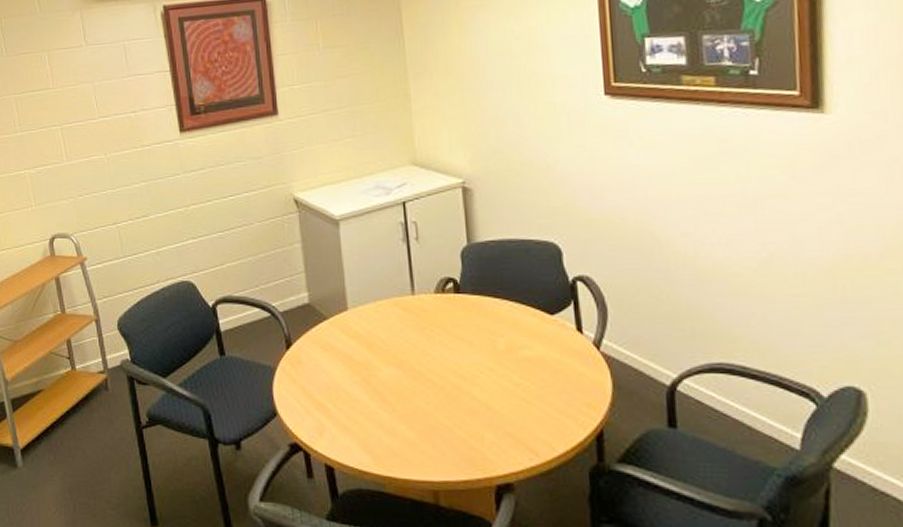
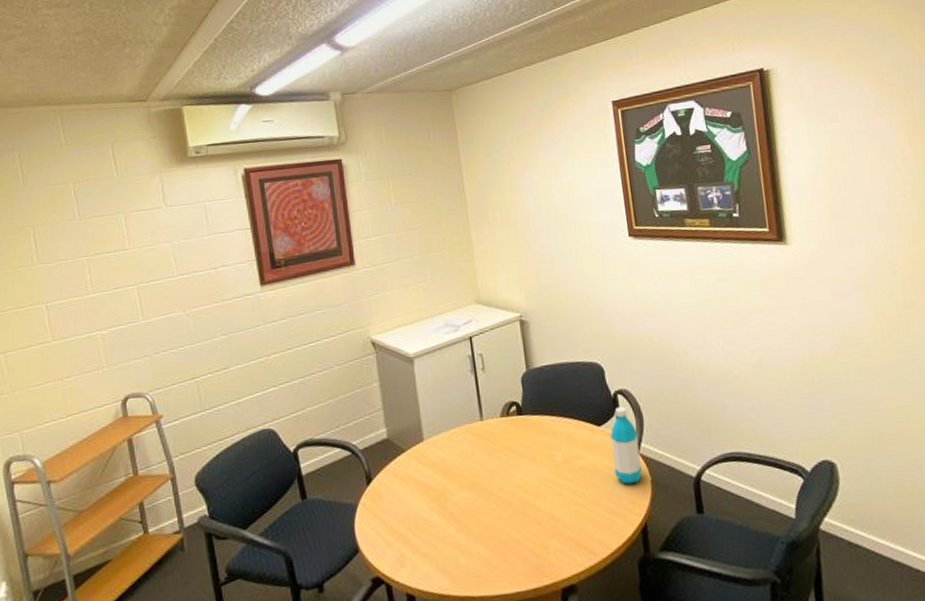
water bottle: none [565,295,601,383] -> present [610,406,642,484]

